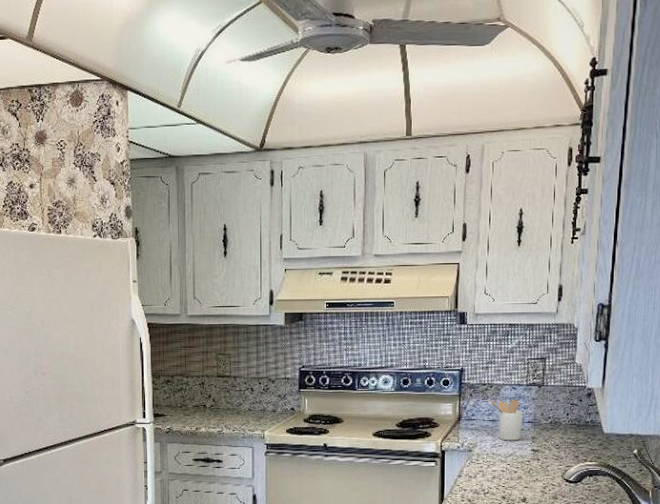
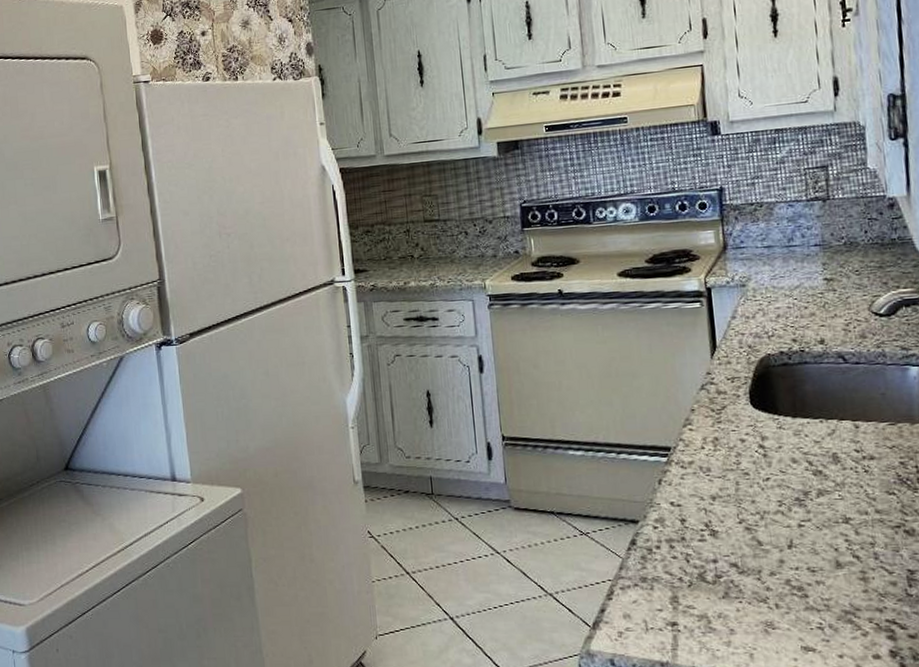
utensil holder: present [489,400,523,441] -> none [761,219,807,270]

